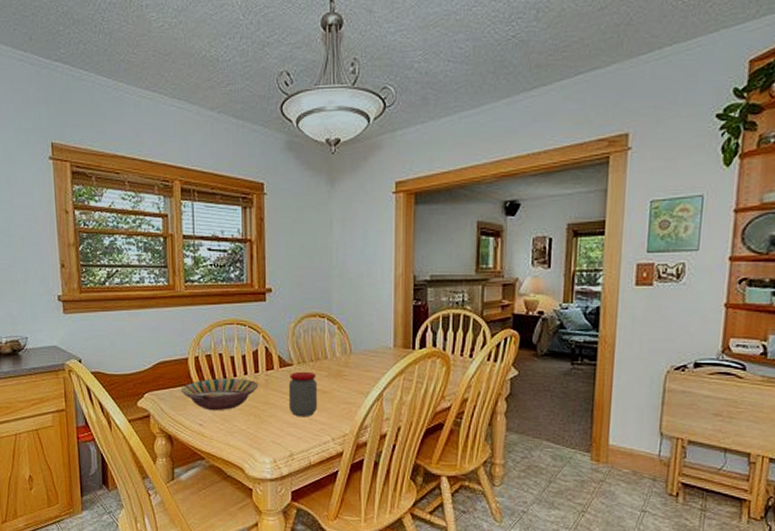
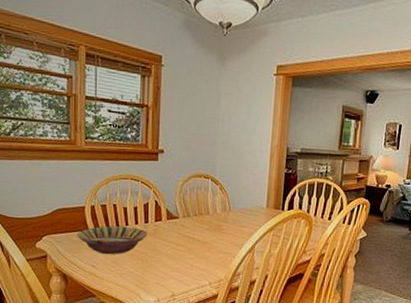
jar: present [288,371,318,417] -> none [173,224,199,264]

